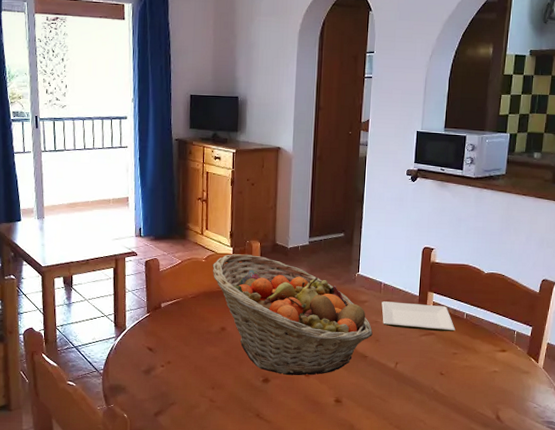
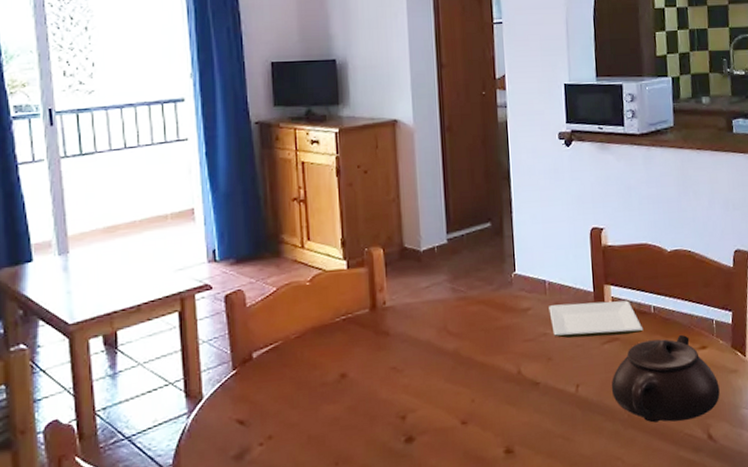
fruit basket: present [212,254,373,376] -> none [320,267,543,428]
teapot: none [423,338,512,403] -> present [611,334,720,423]

